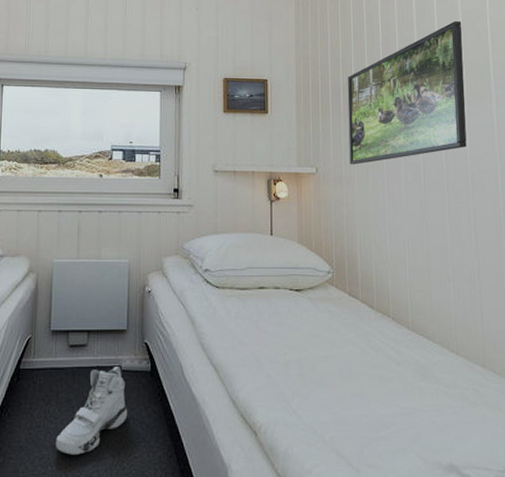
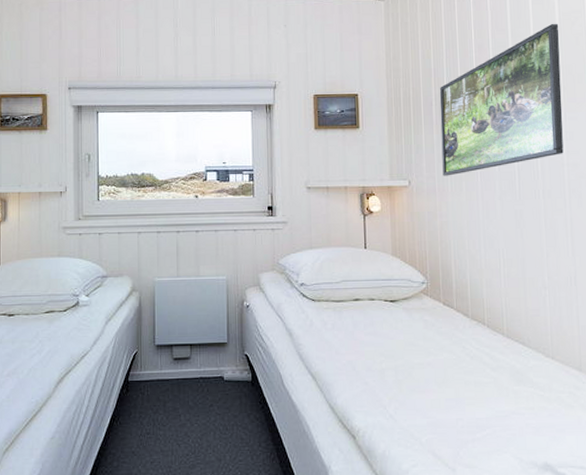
sneaker: present [56,365,128,455] -> none [165,376,231,459]

